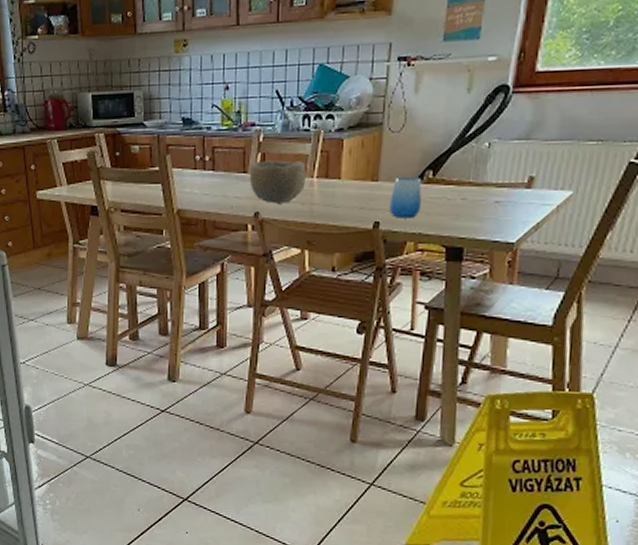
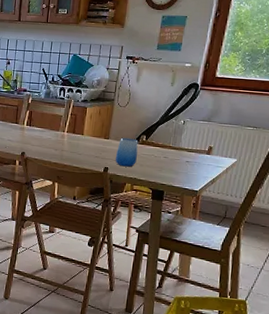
bowl: present [249,160,307,204] -> none [19,116,60,148]

